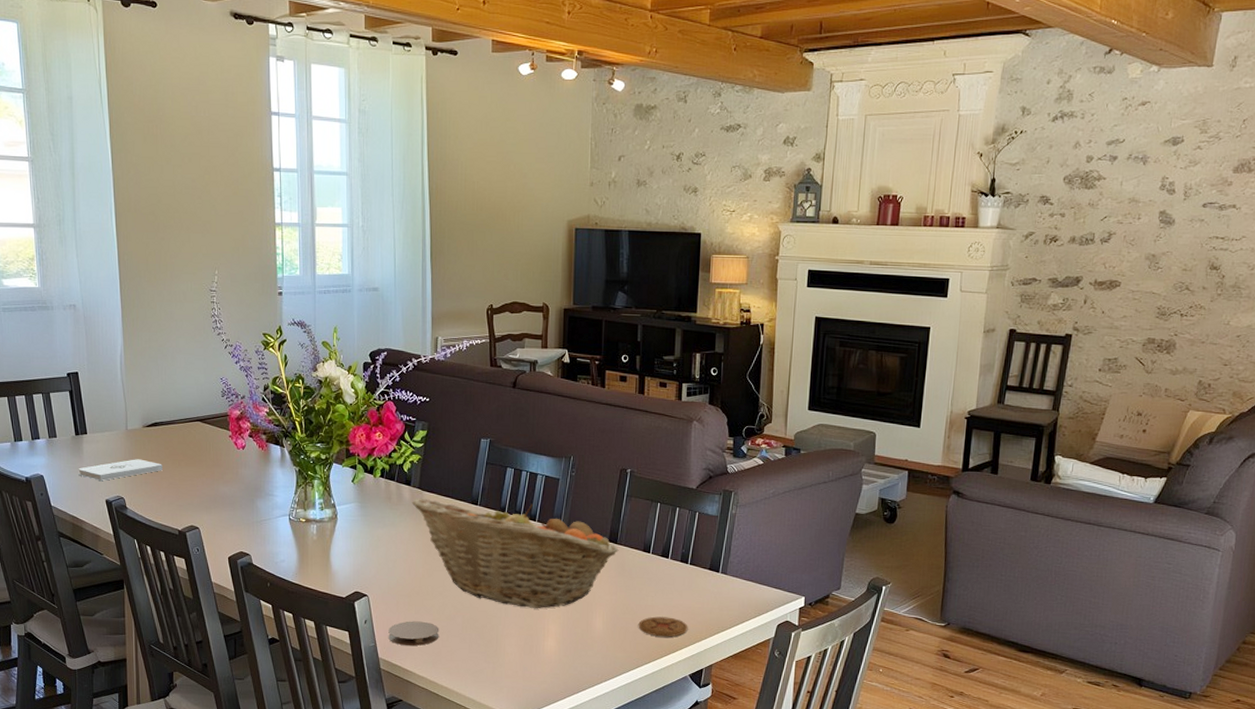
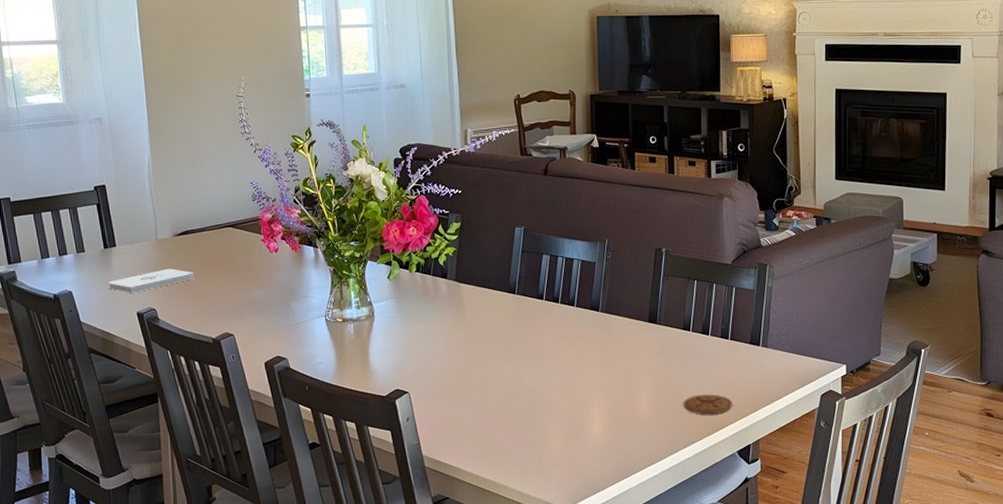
coaster: present [388,621,439,646] -> none [431,415,483,442]
fruit basket: present [412,498,619,608] -> none [449,288,659,394]

